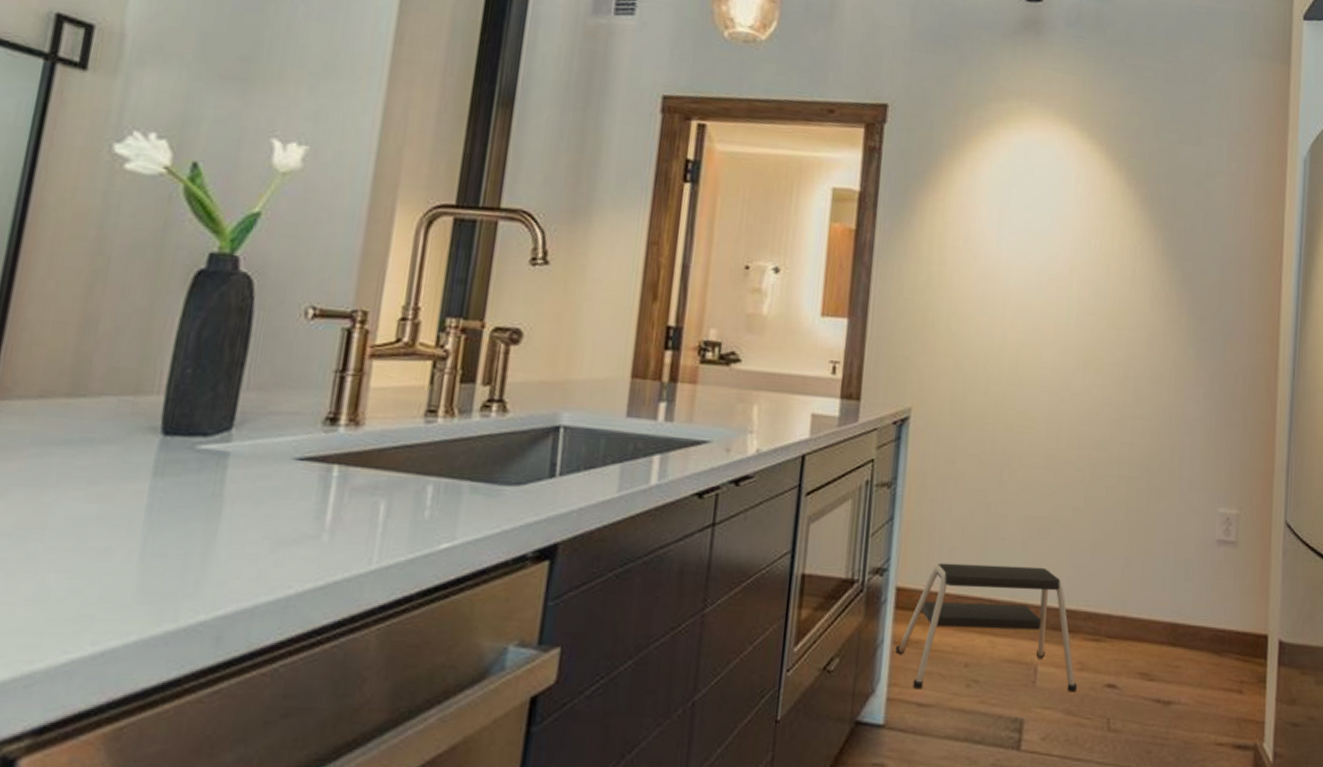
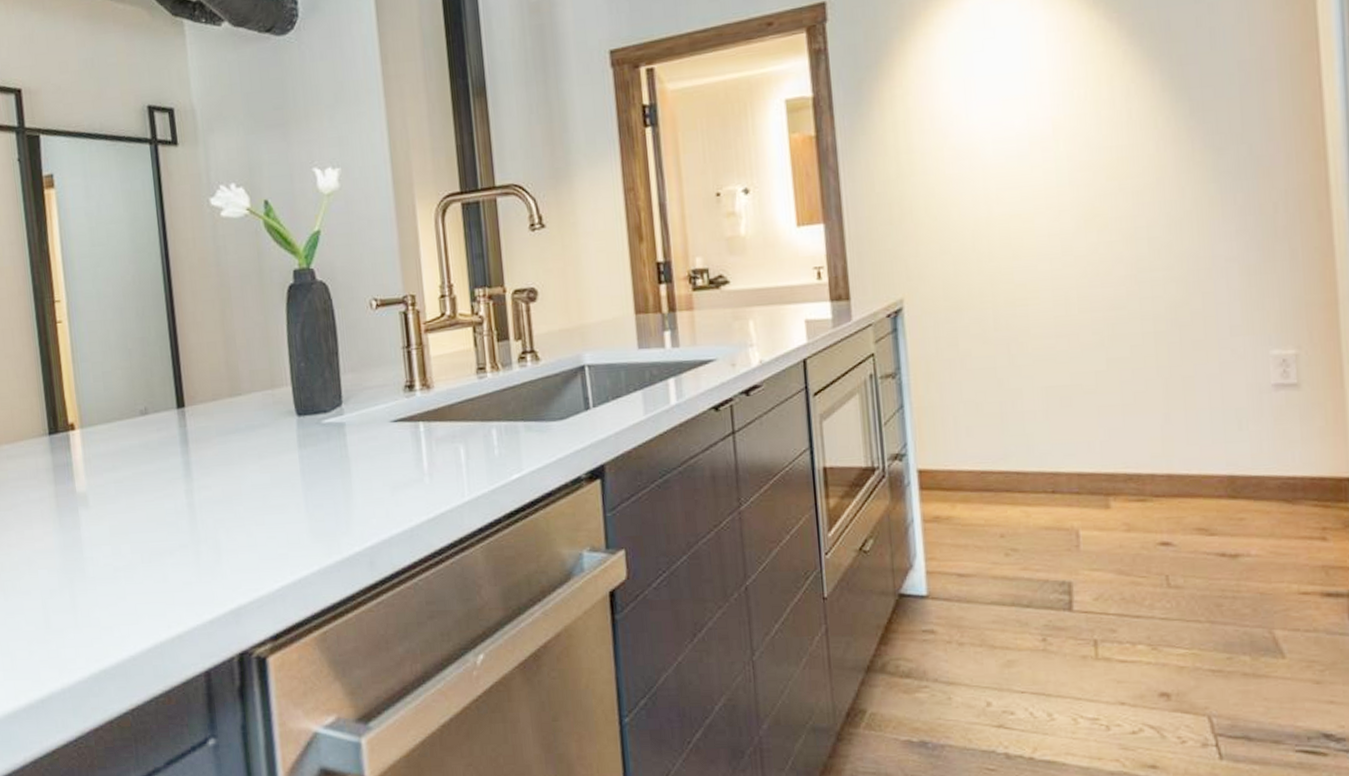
step stool: present [895,562,1078,692] -> none [927,435,1127,561]

